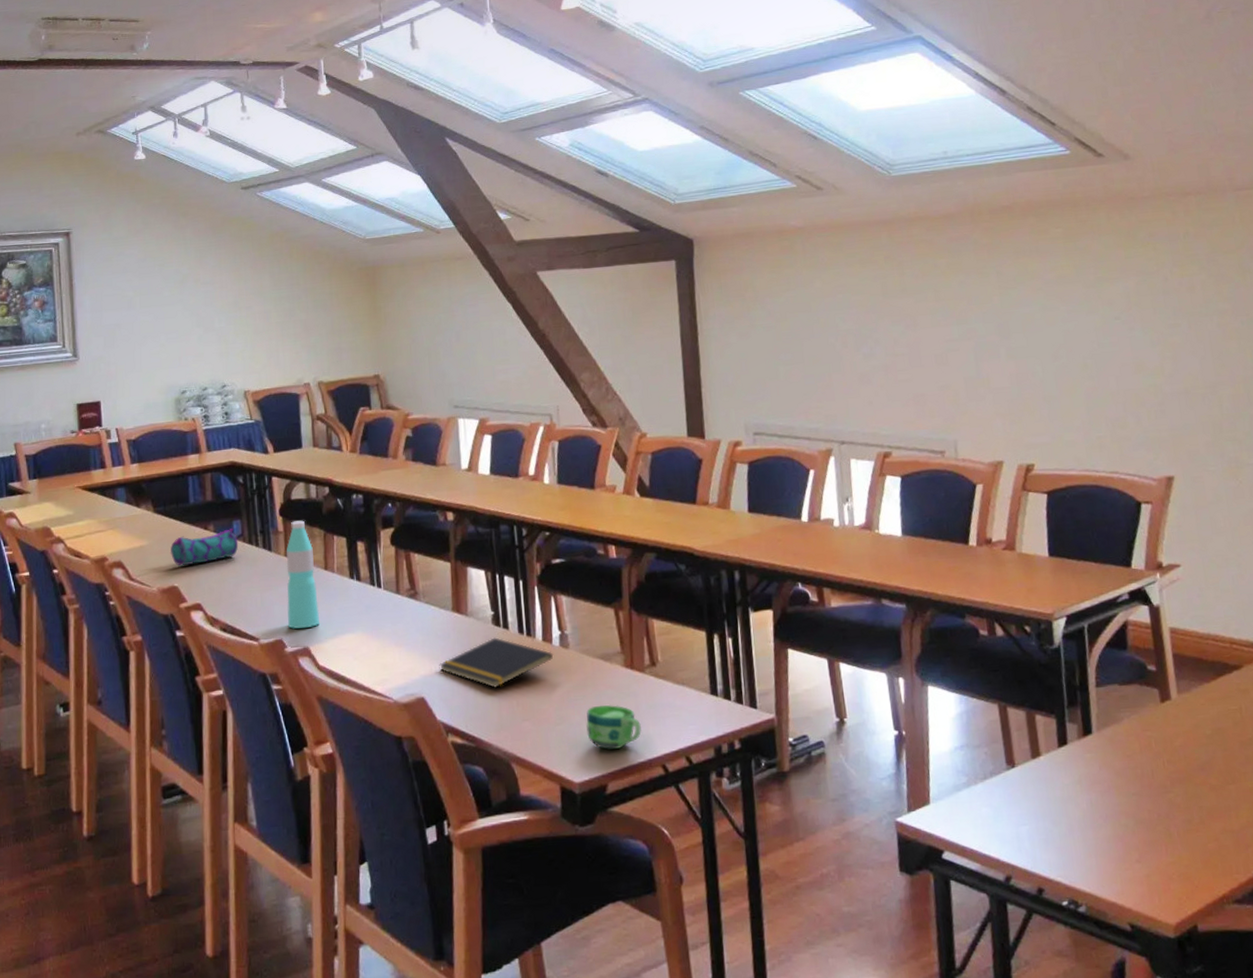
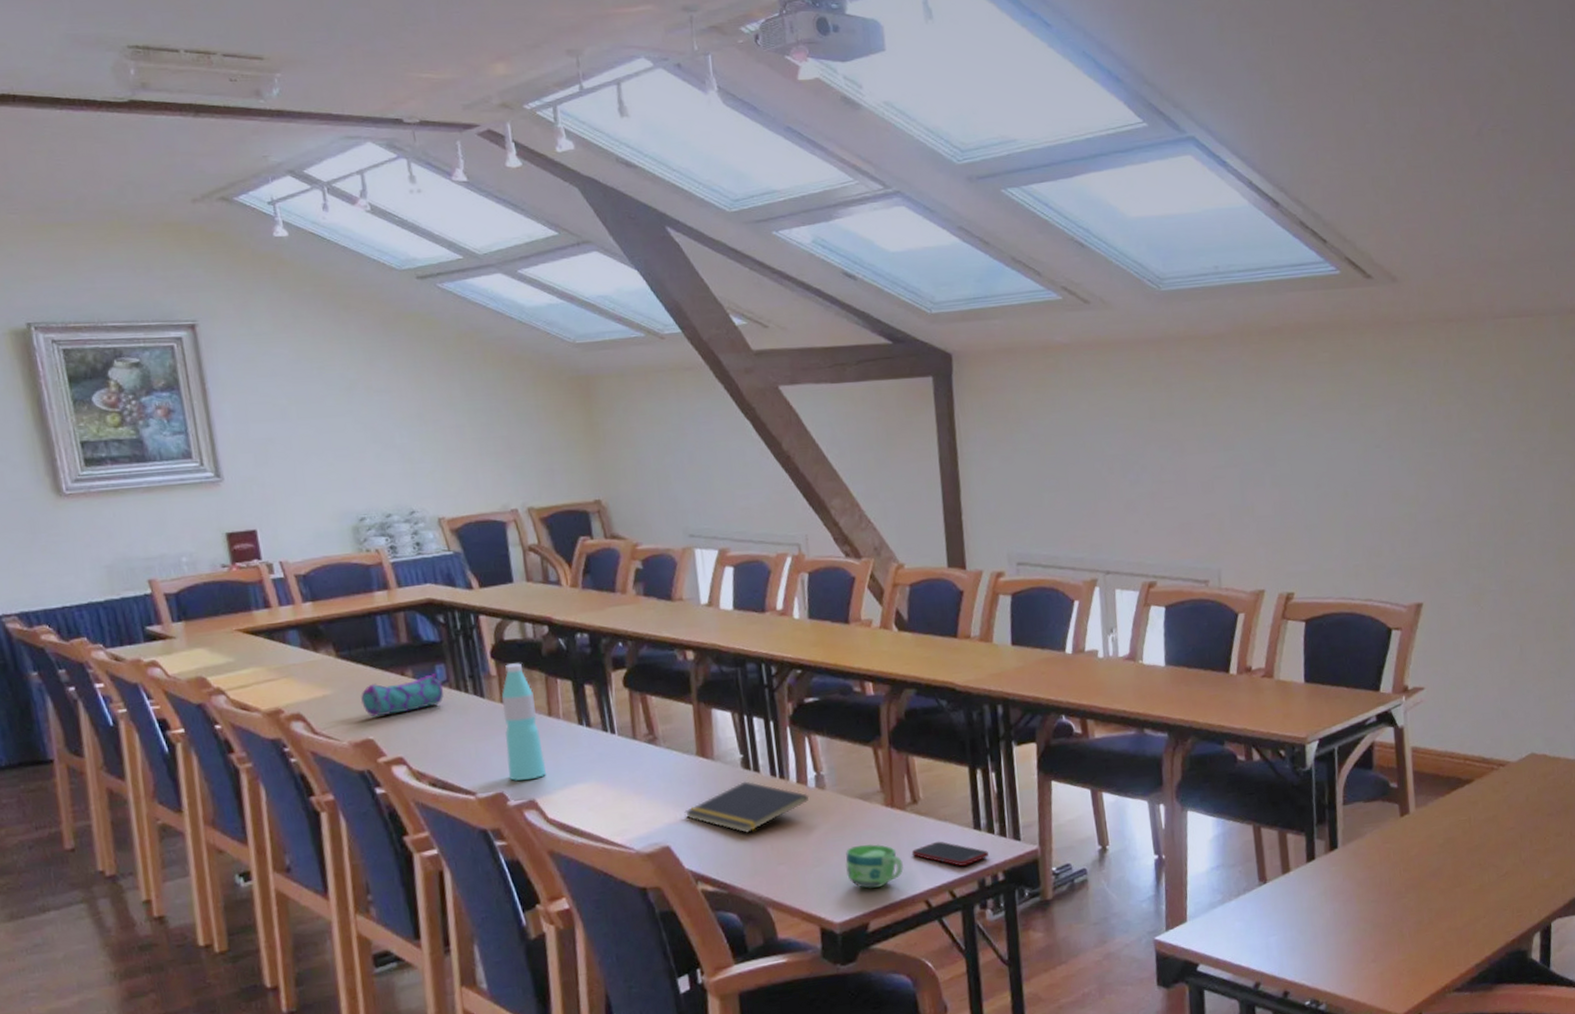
cell phone: none [649,705,725,732] -> present [911,841,989,866]

